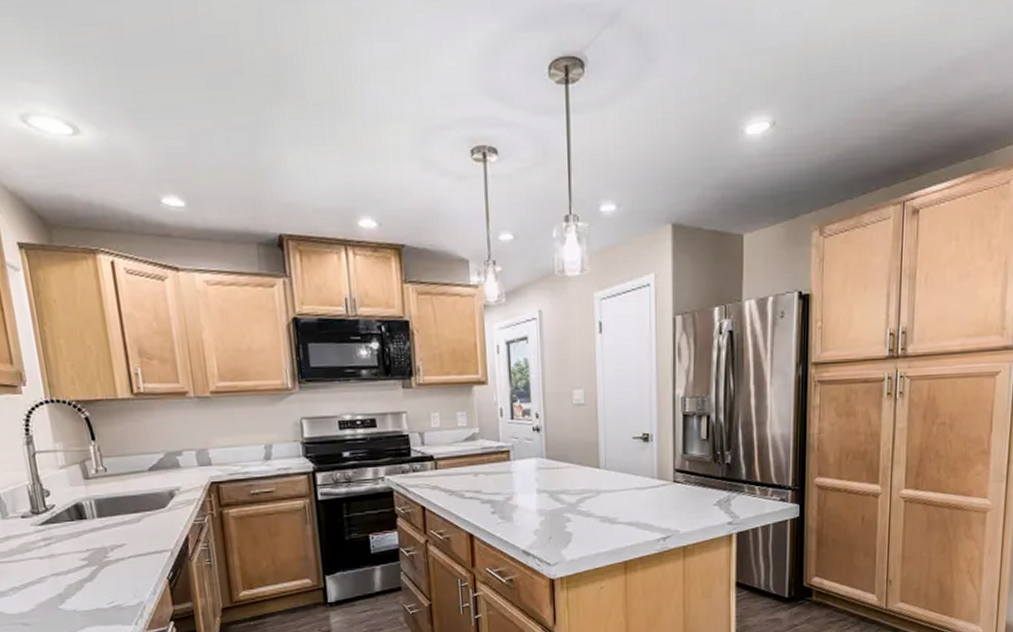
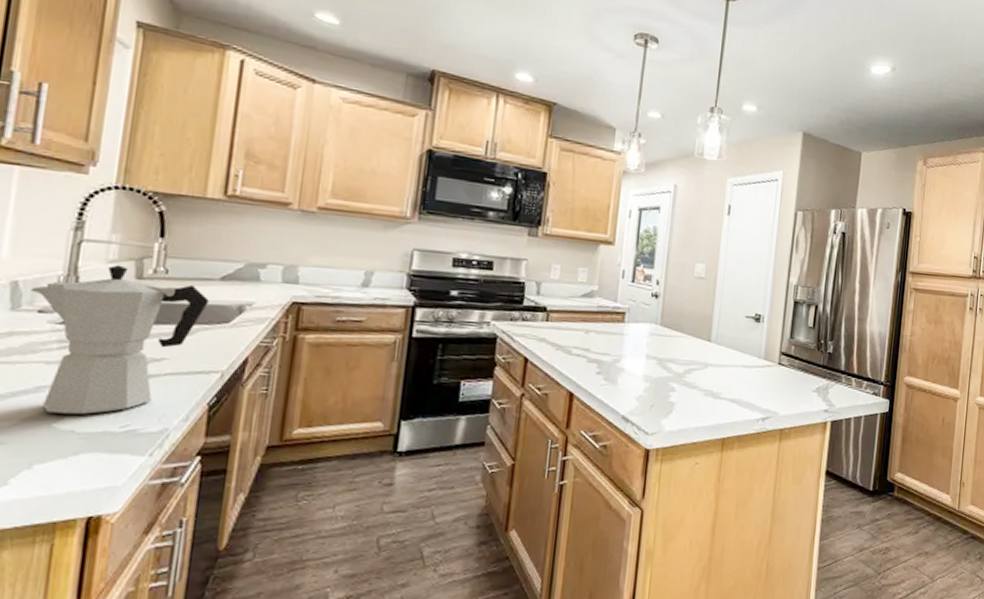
moka pot: none [11,469,145,598] -> present [31,264,209,415]

